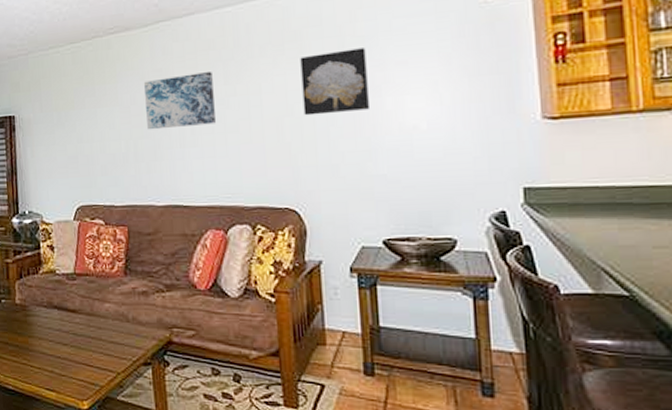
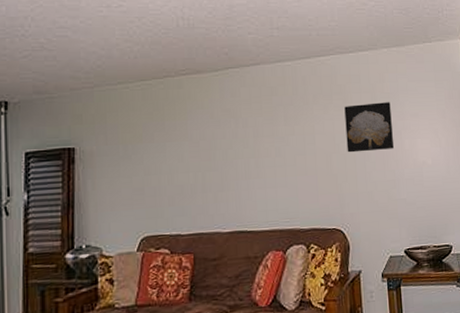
wall art: present [143,72,216,130] -> none [212,114,277,164]

